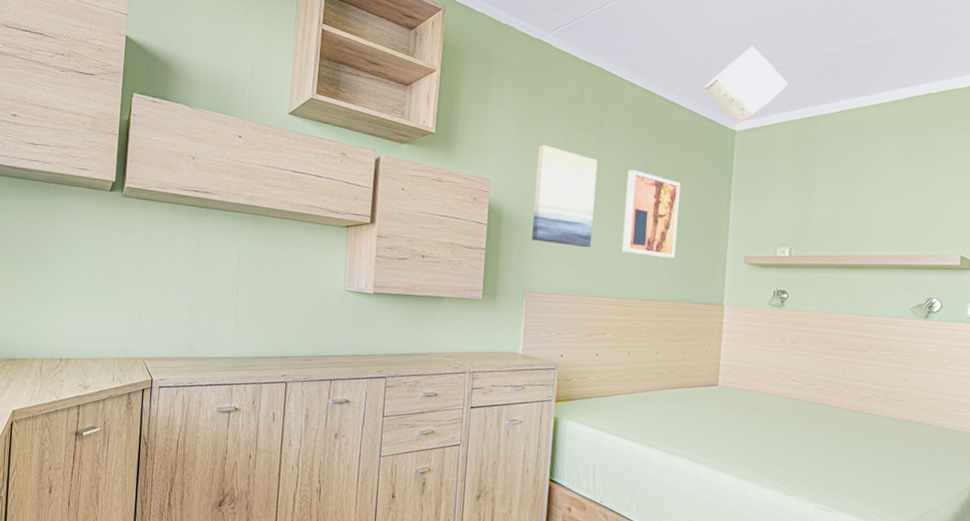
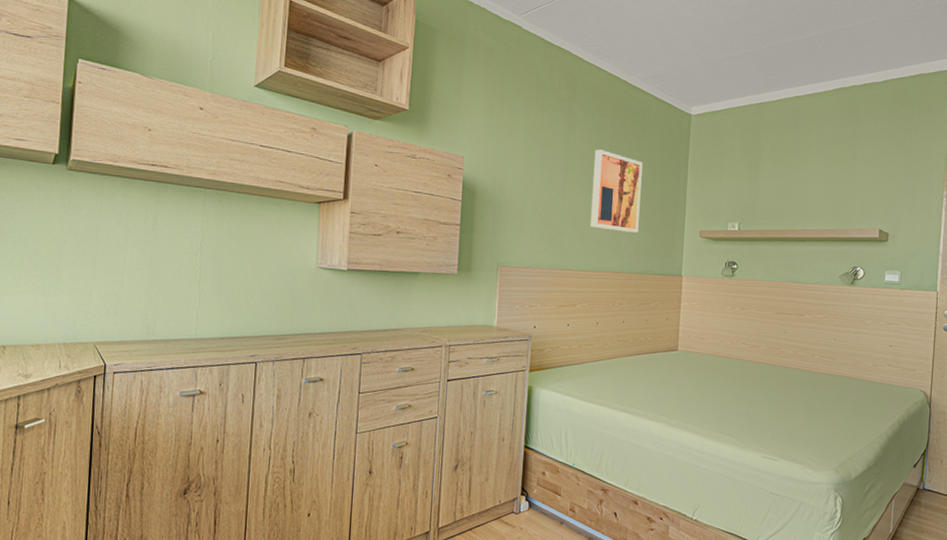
wall art: present [532,144,598,248] -> none [505,123,567,224]
toilet paper roll: present [703,46,788,125] -> none [663,37,736,109]

